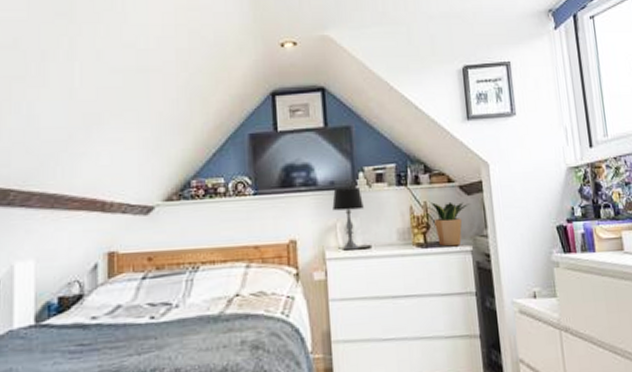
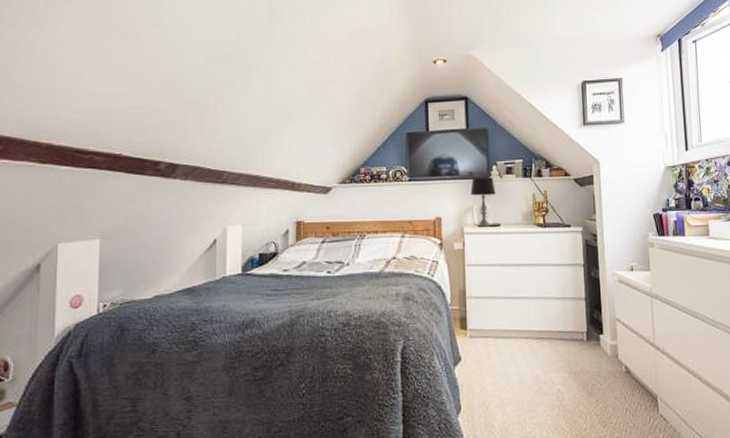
potted plant: present [426,201,471,247] -> none [546,191,583,227]

